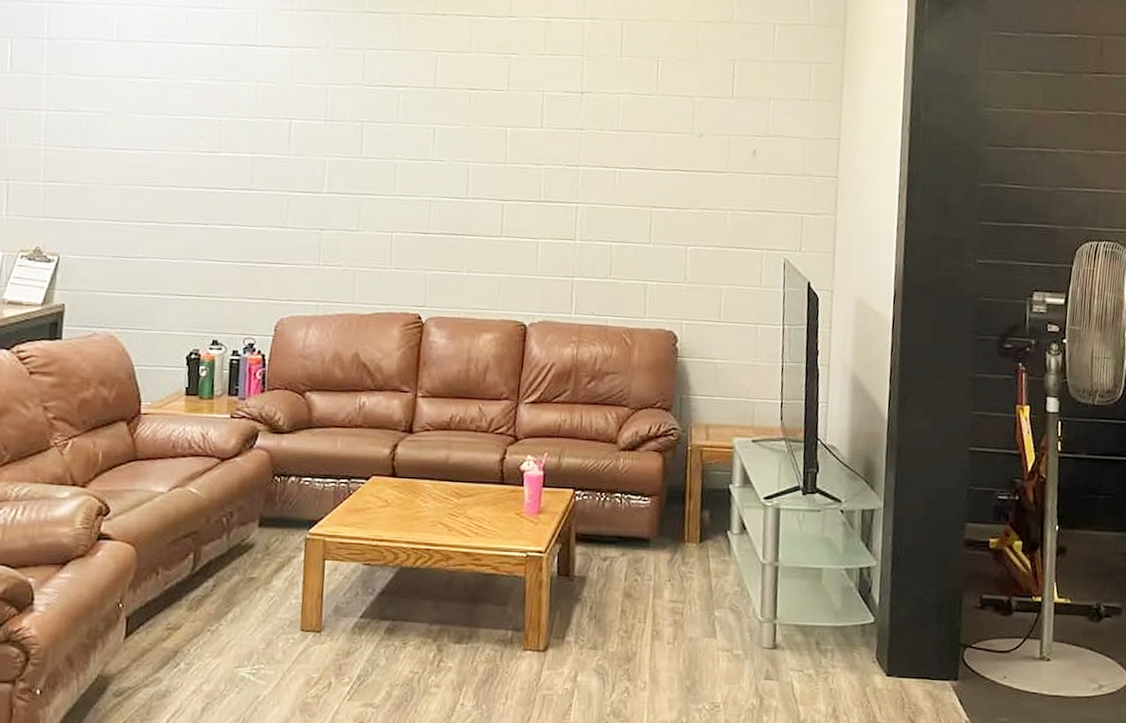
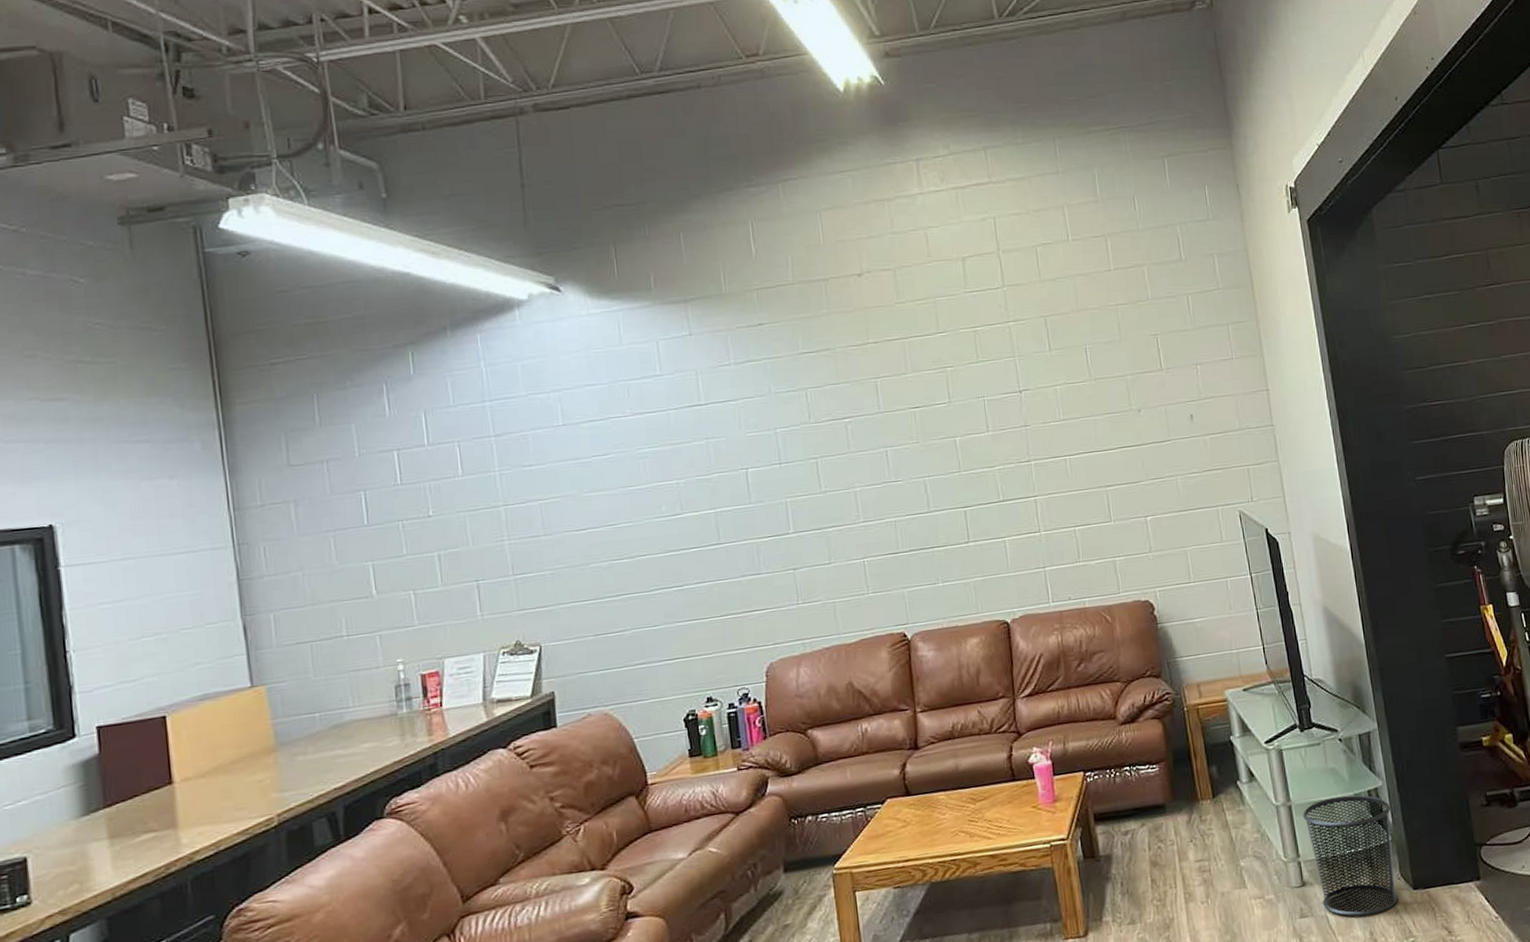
waste bin: none [788,567,881,692] -> present [1303,795,1398,917]

